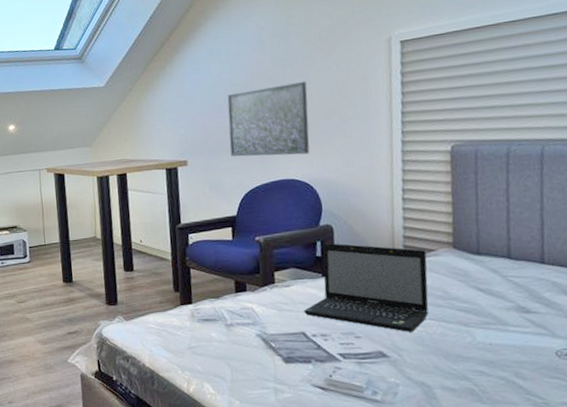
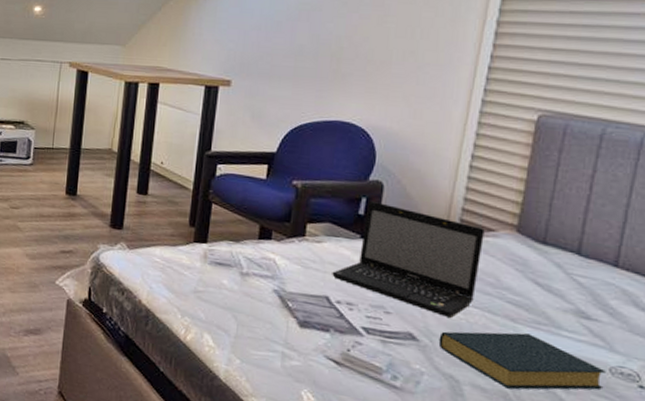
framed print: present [227,81,310,157] -> none [282,11,385,97]
hardback book: none [405,334,554,385] -> present [438,331,607,390]

